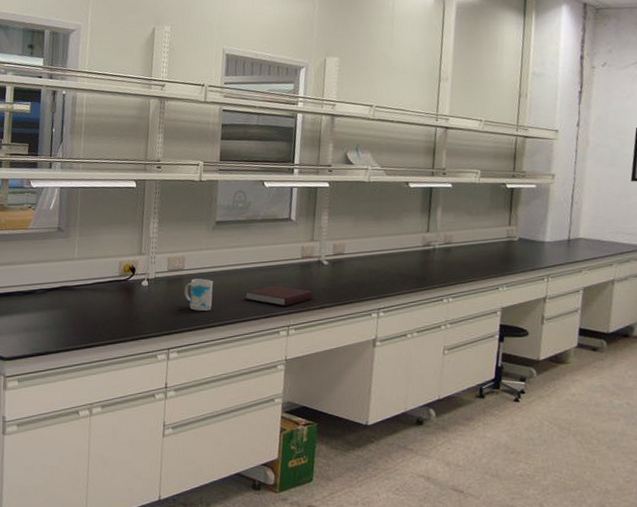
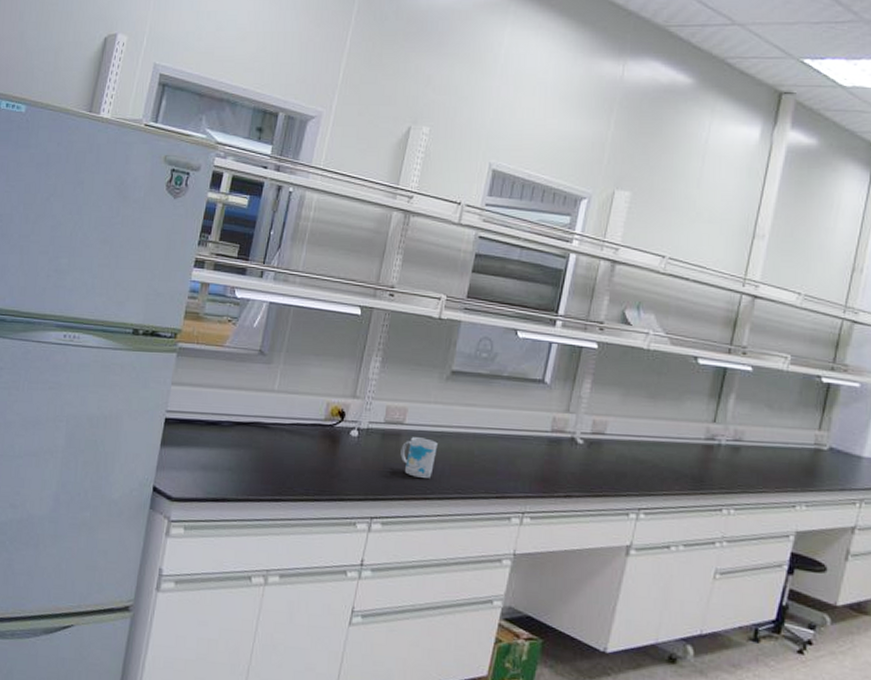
notebook: present [245,285,314,307] -> none [474,459,560,488]

